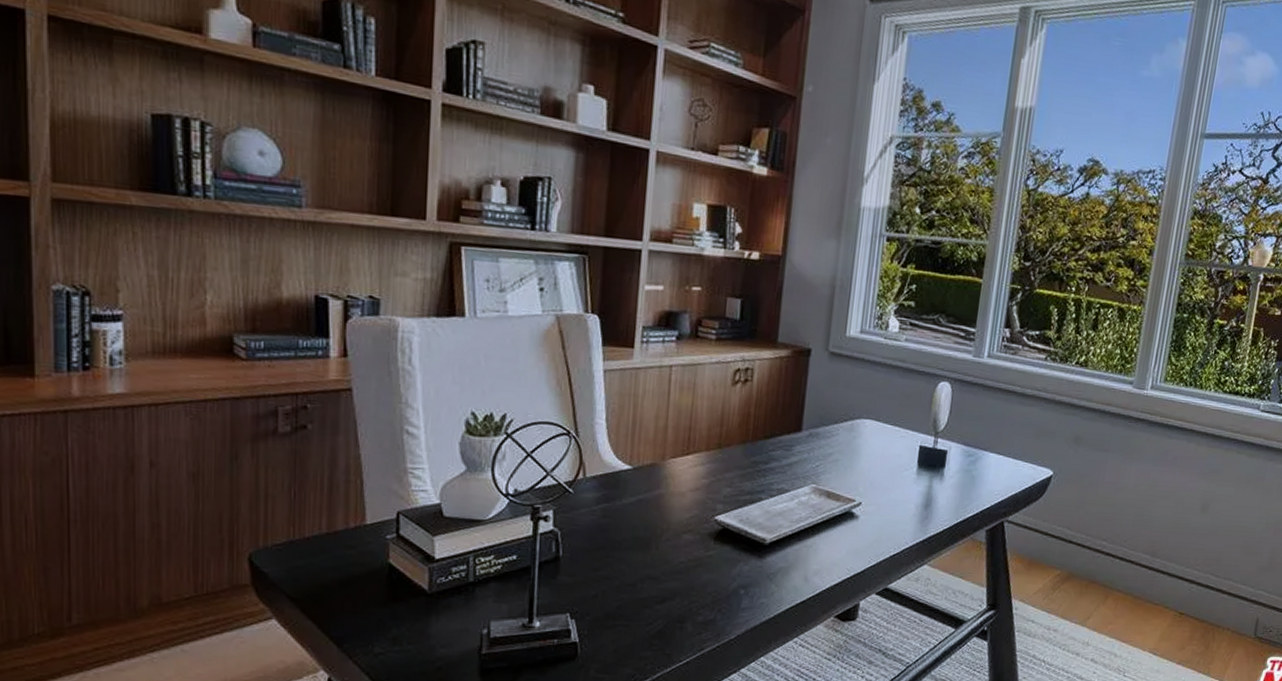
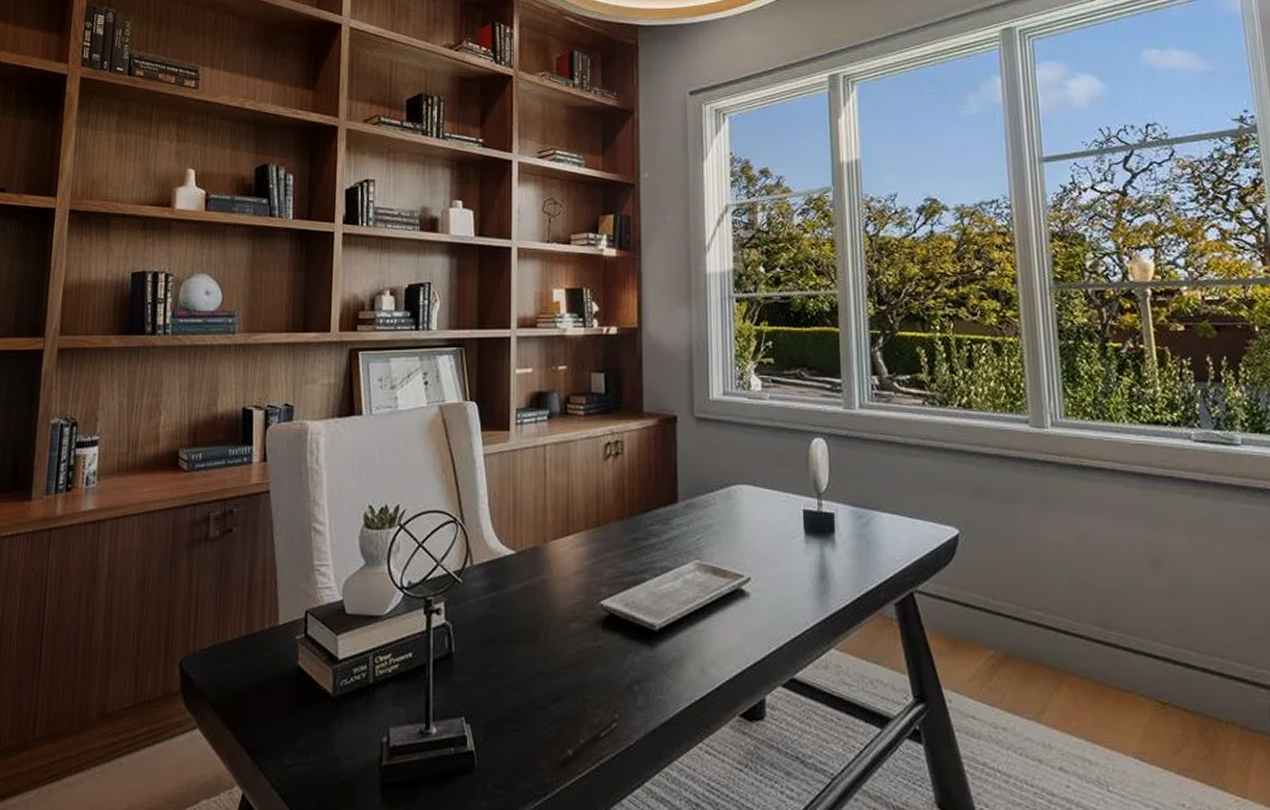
pen: none [659,613,725,654] -> present [556,713,621,764]

